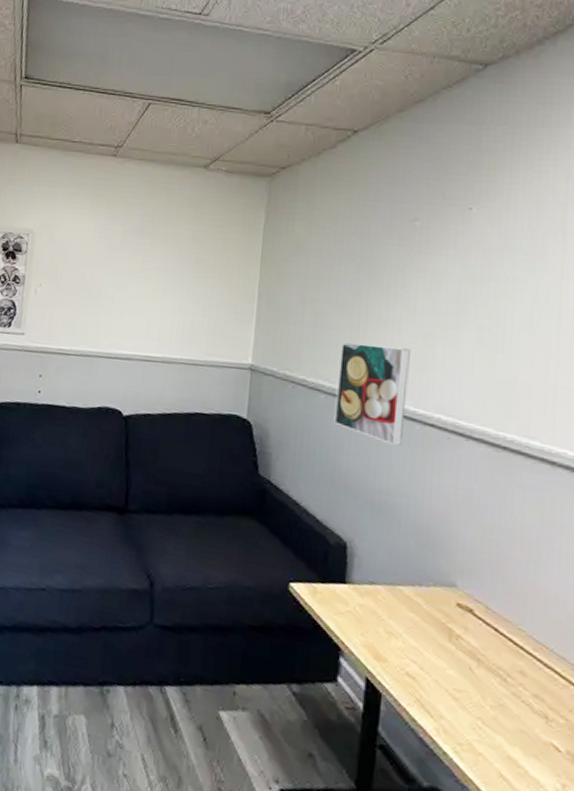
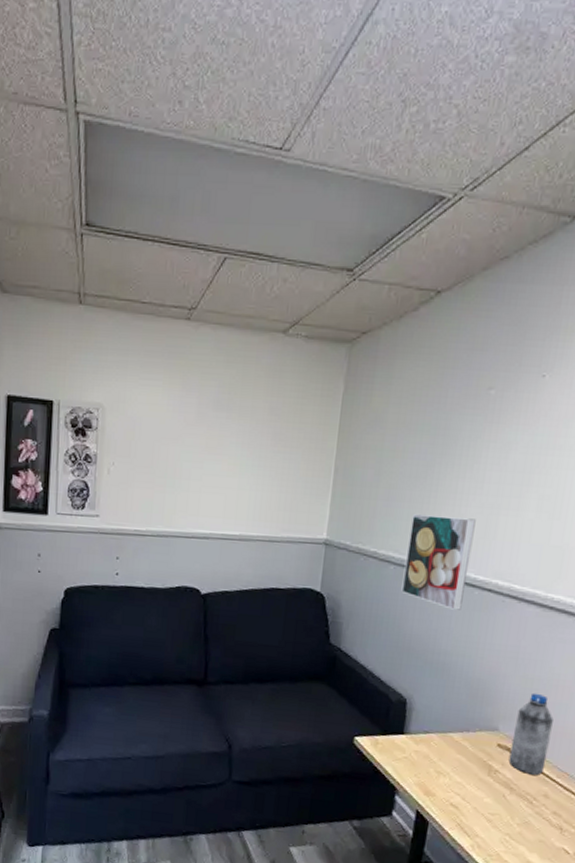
water bottle: none [472,544,521,646] -> present [508,692,553,775]

